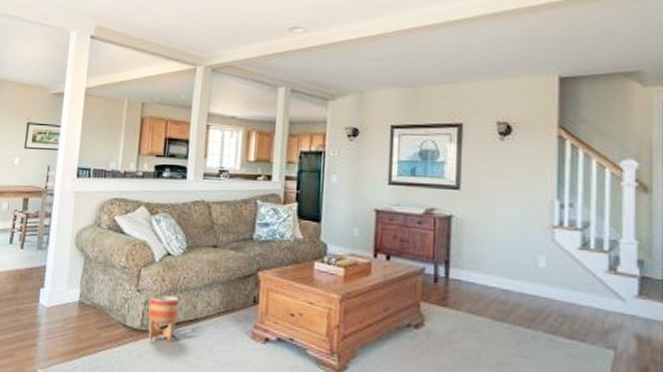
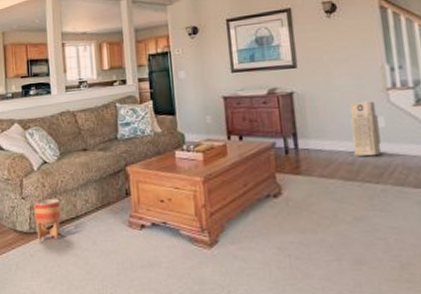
air purifier: none [507,236,539,298] -> present [349,101,382,157]

